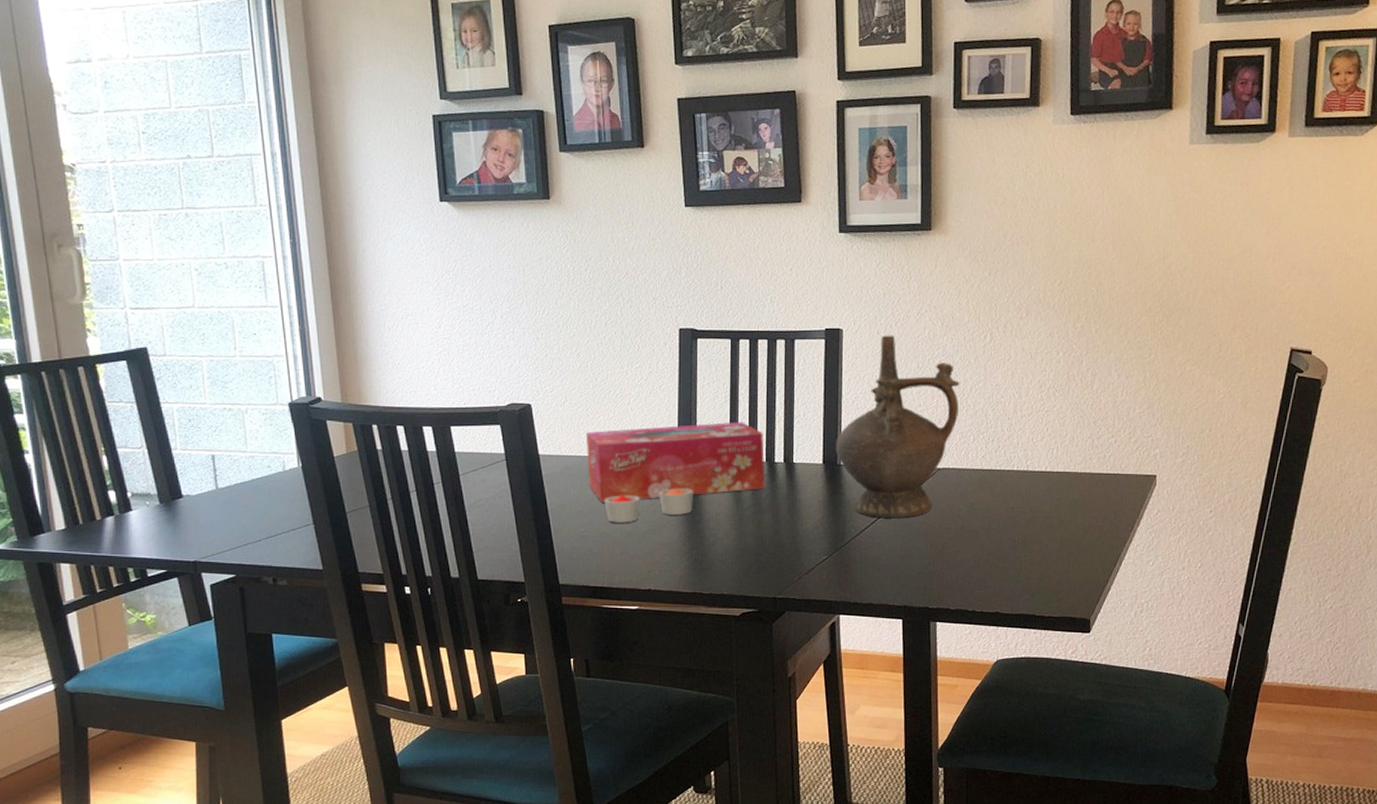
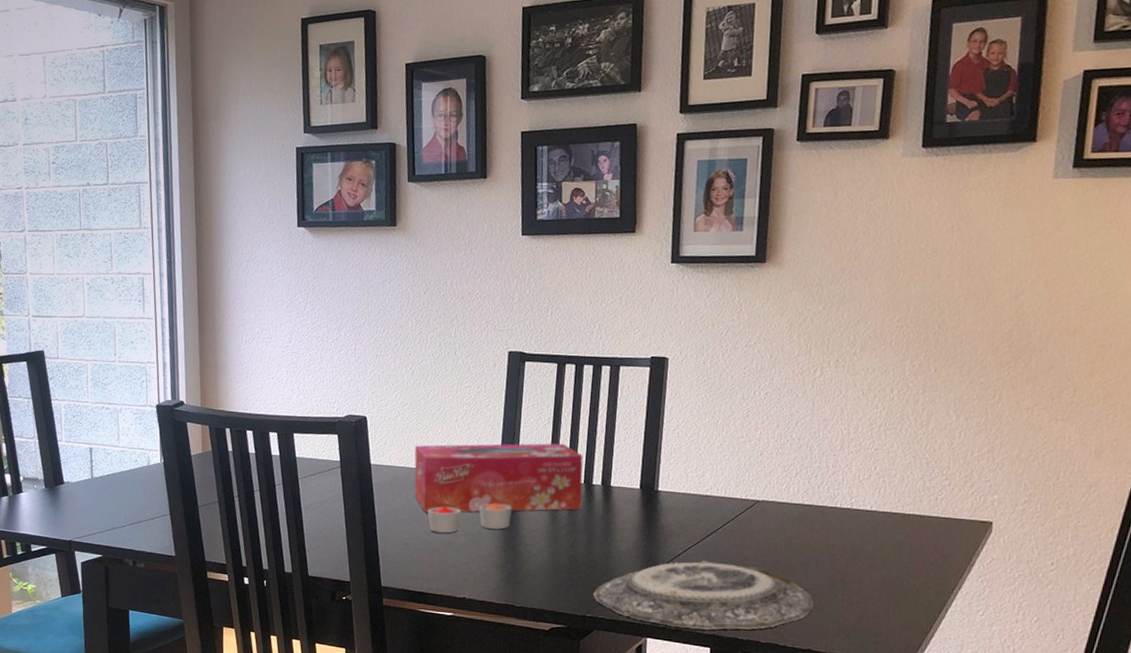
plate: none [783,531,998,602] -> present [593,559,814,630]
ceremonial vessel: present [836,335,960,518] -> none [654,365,786,547]

